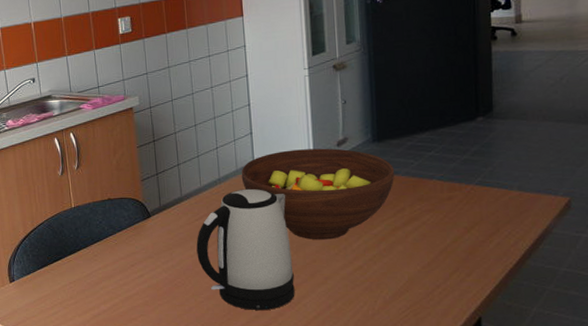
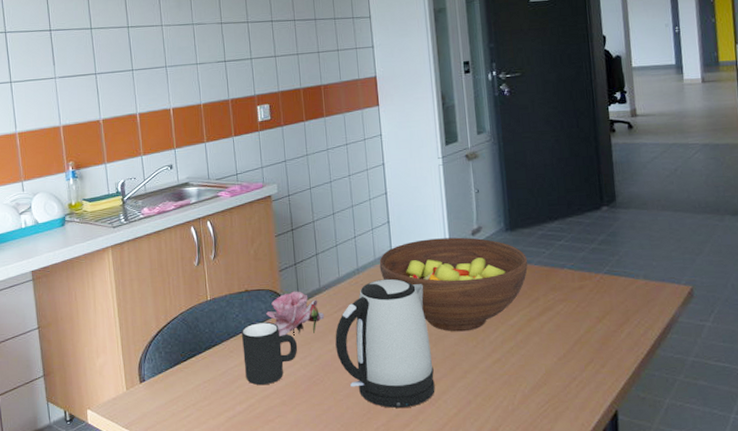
mug: none [105,228,160,287] -> present [242,321,298,386]
flower: none [128,199,186,242] -> present [265,291,325,336]

